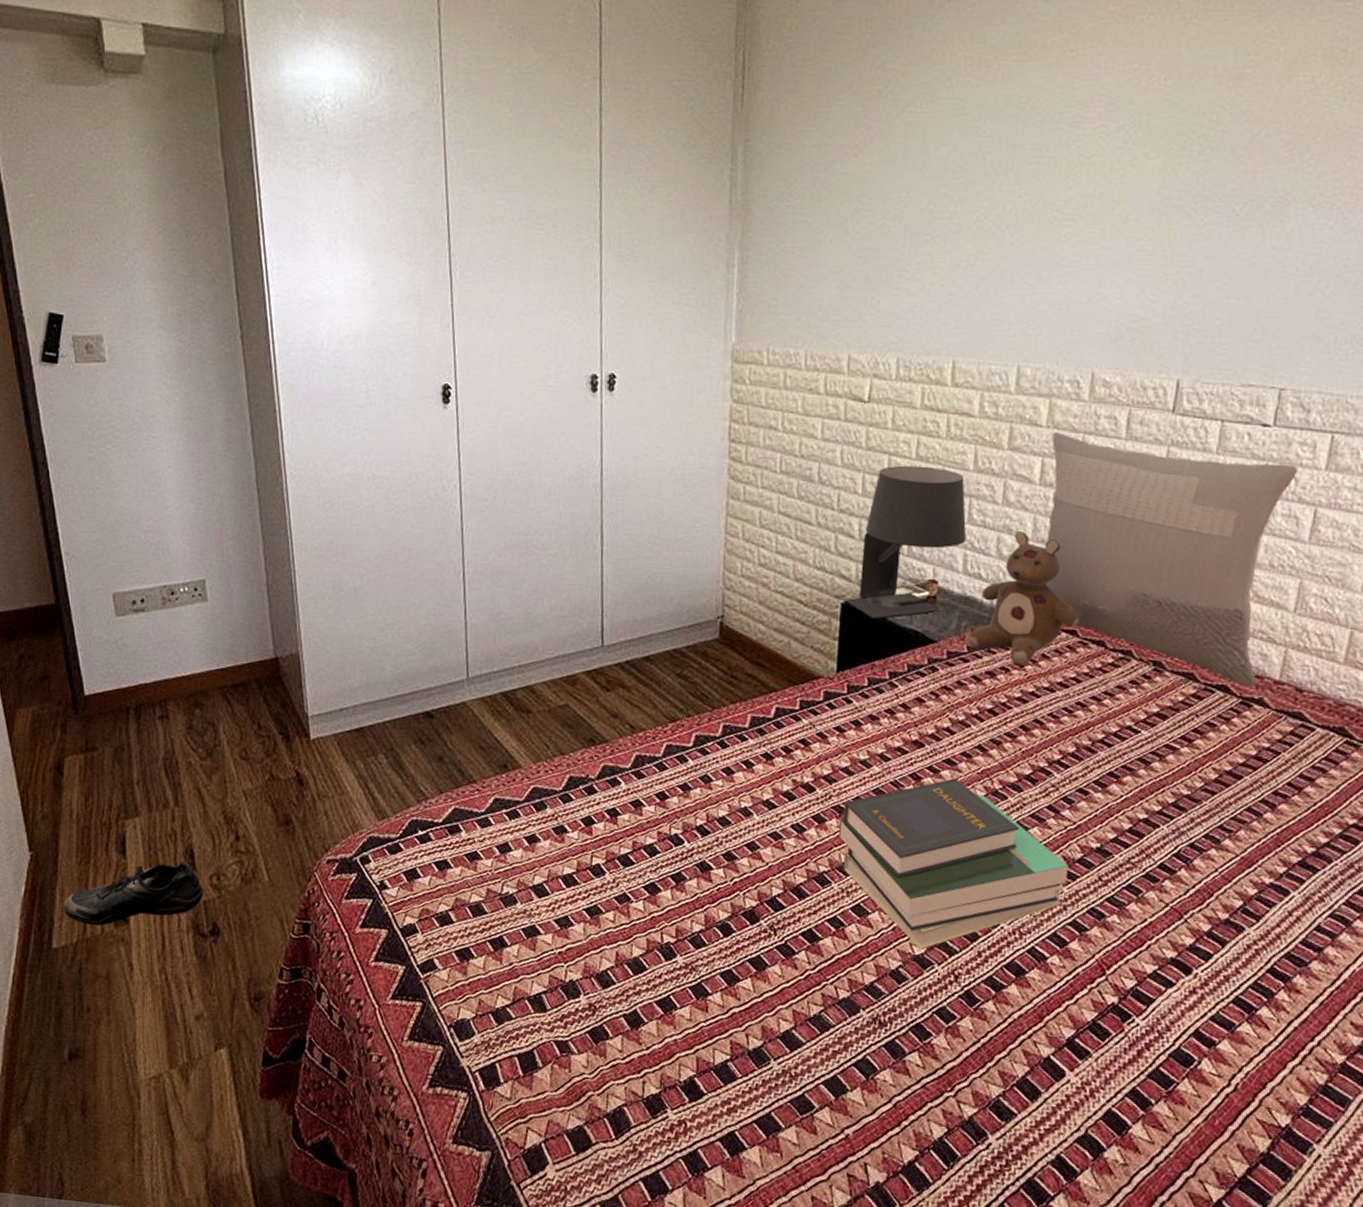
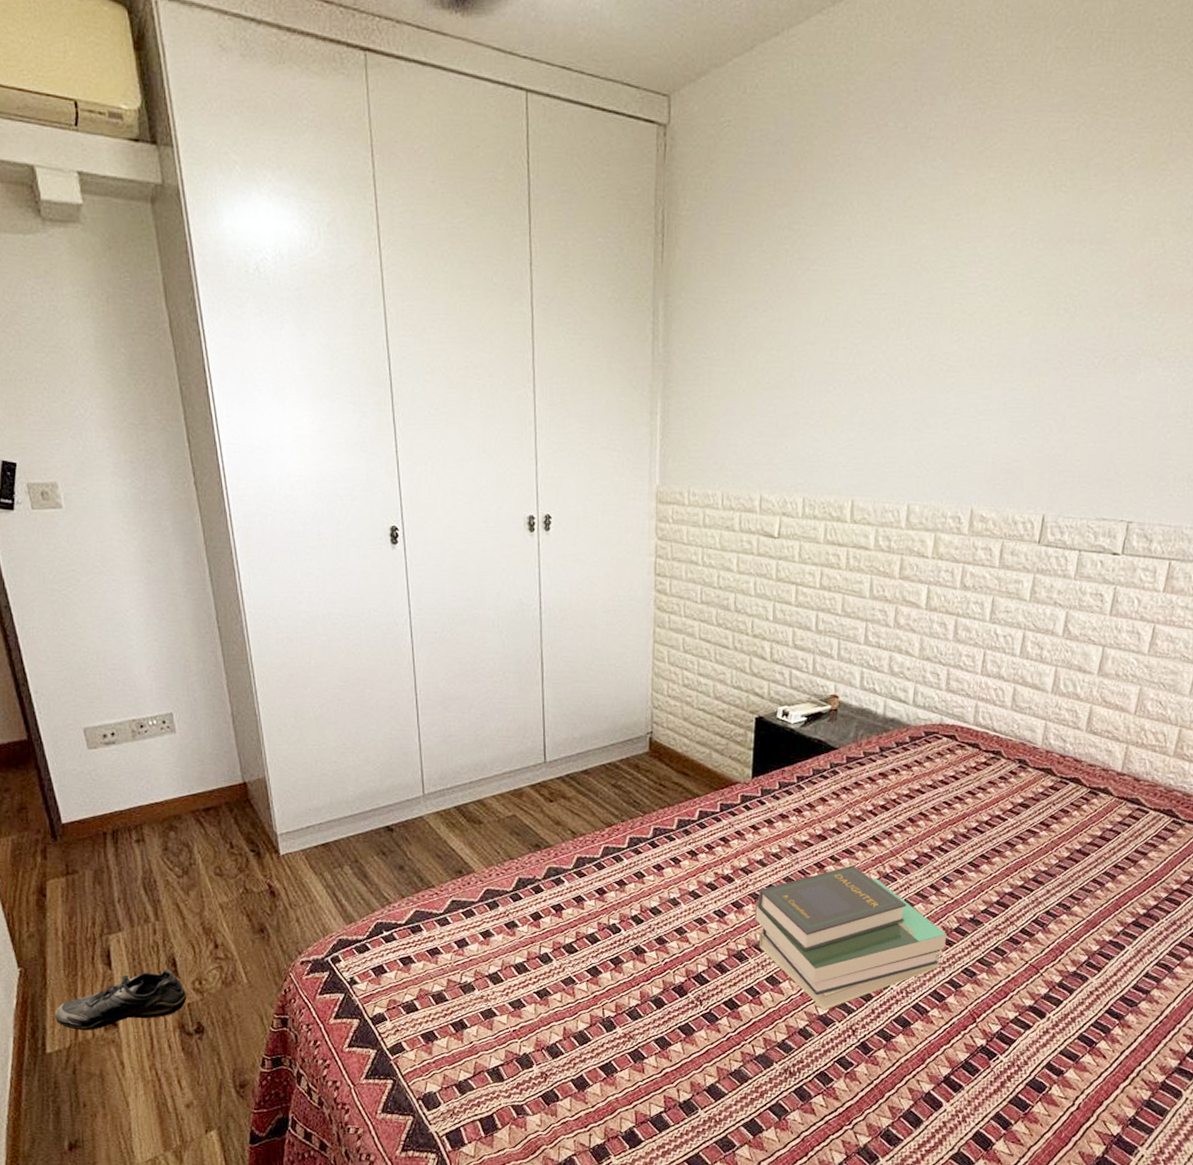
table lamp: present [845,465,967,619] -> none [759,594,863,730]
stuffed bear: present [967,532,1080,666] -> none [863,651,958,767]
pillow: present [1045,432,1298,688] -> none [929,563,1141,779]

